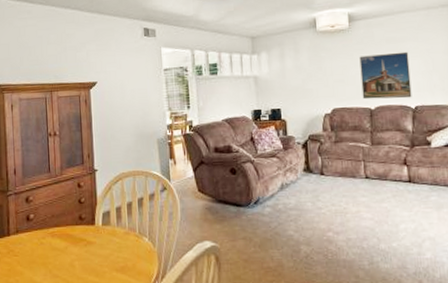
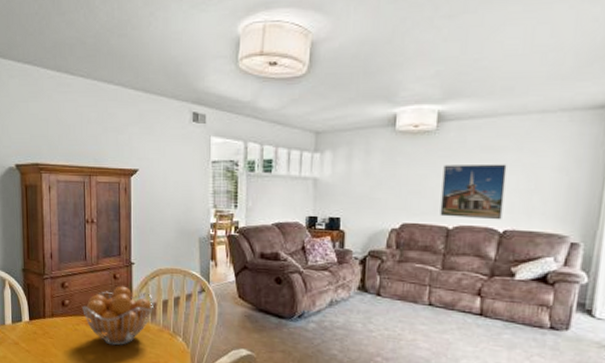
fruit basket: none [48,193,118,255] -> present [82,286,153,346]

